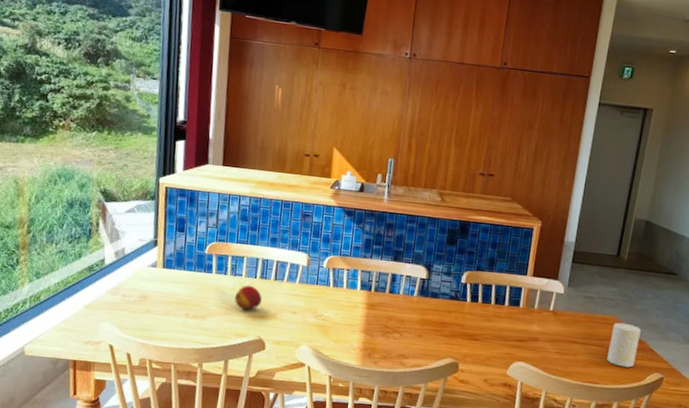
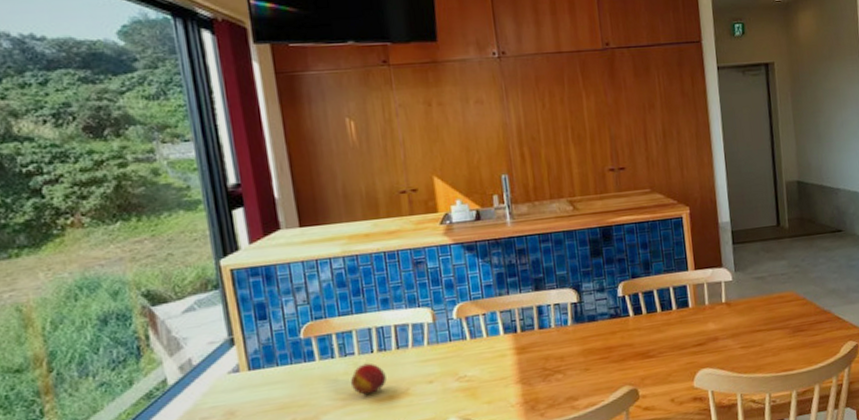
cup: present [607,322,641,368] -> none [793,296,825,345]

